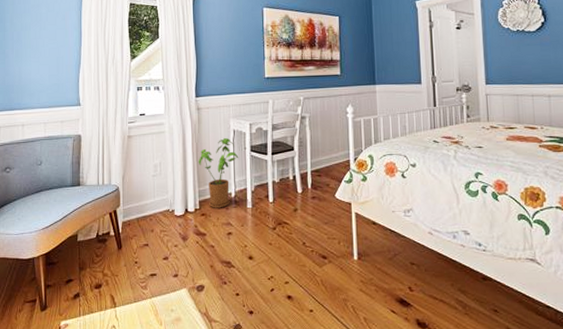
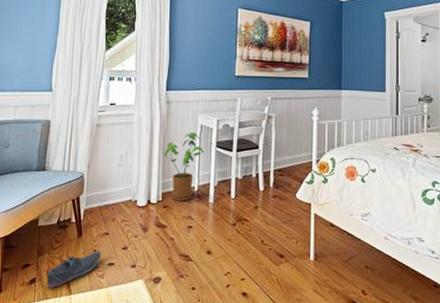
shoe: none [90,263,143,301] -> present [46,251,102,288]

